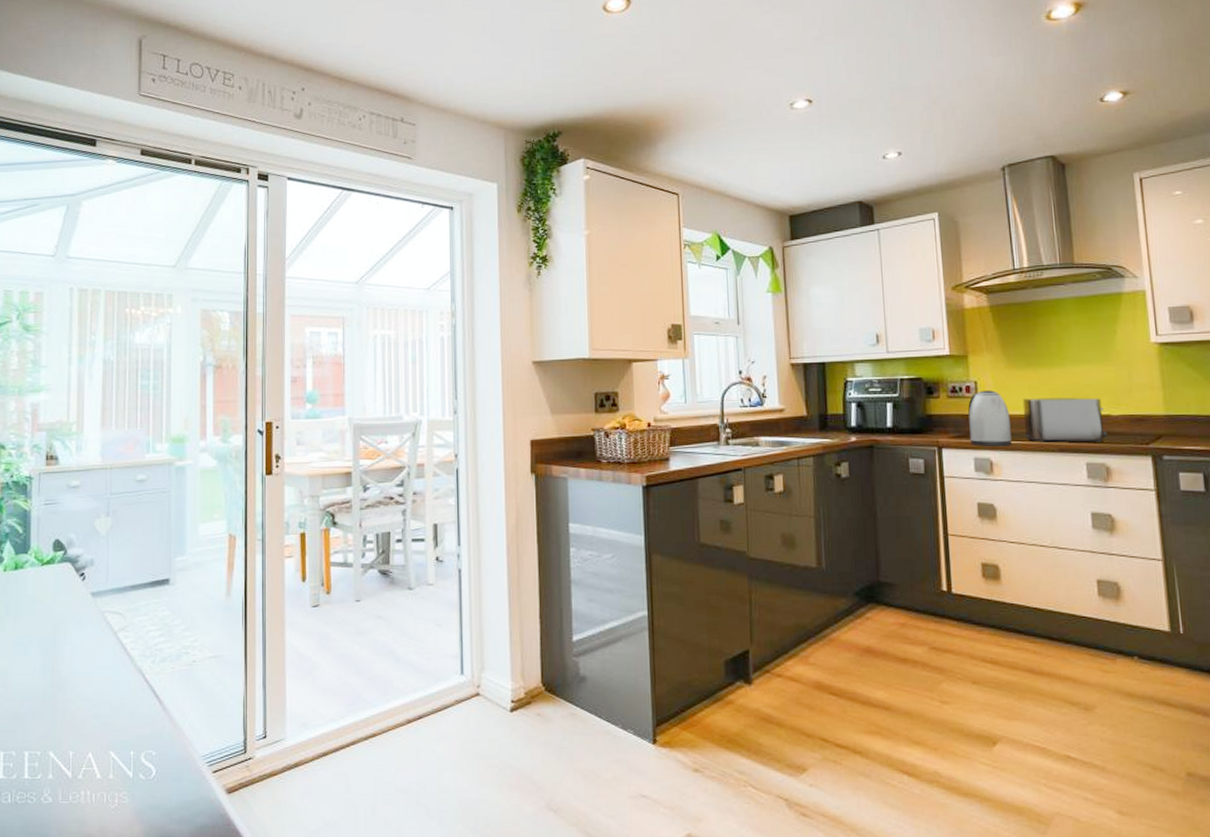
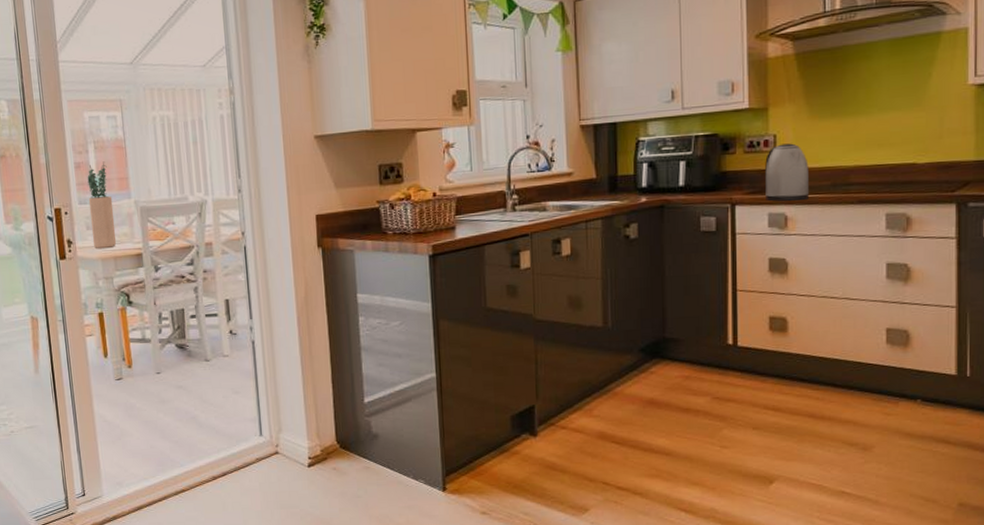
vase: none [301,377,327,465] -> present [87,161,117,248]
toaster: present [1022,397,1108,443] -> none [823,145,911,195]

